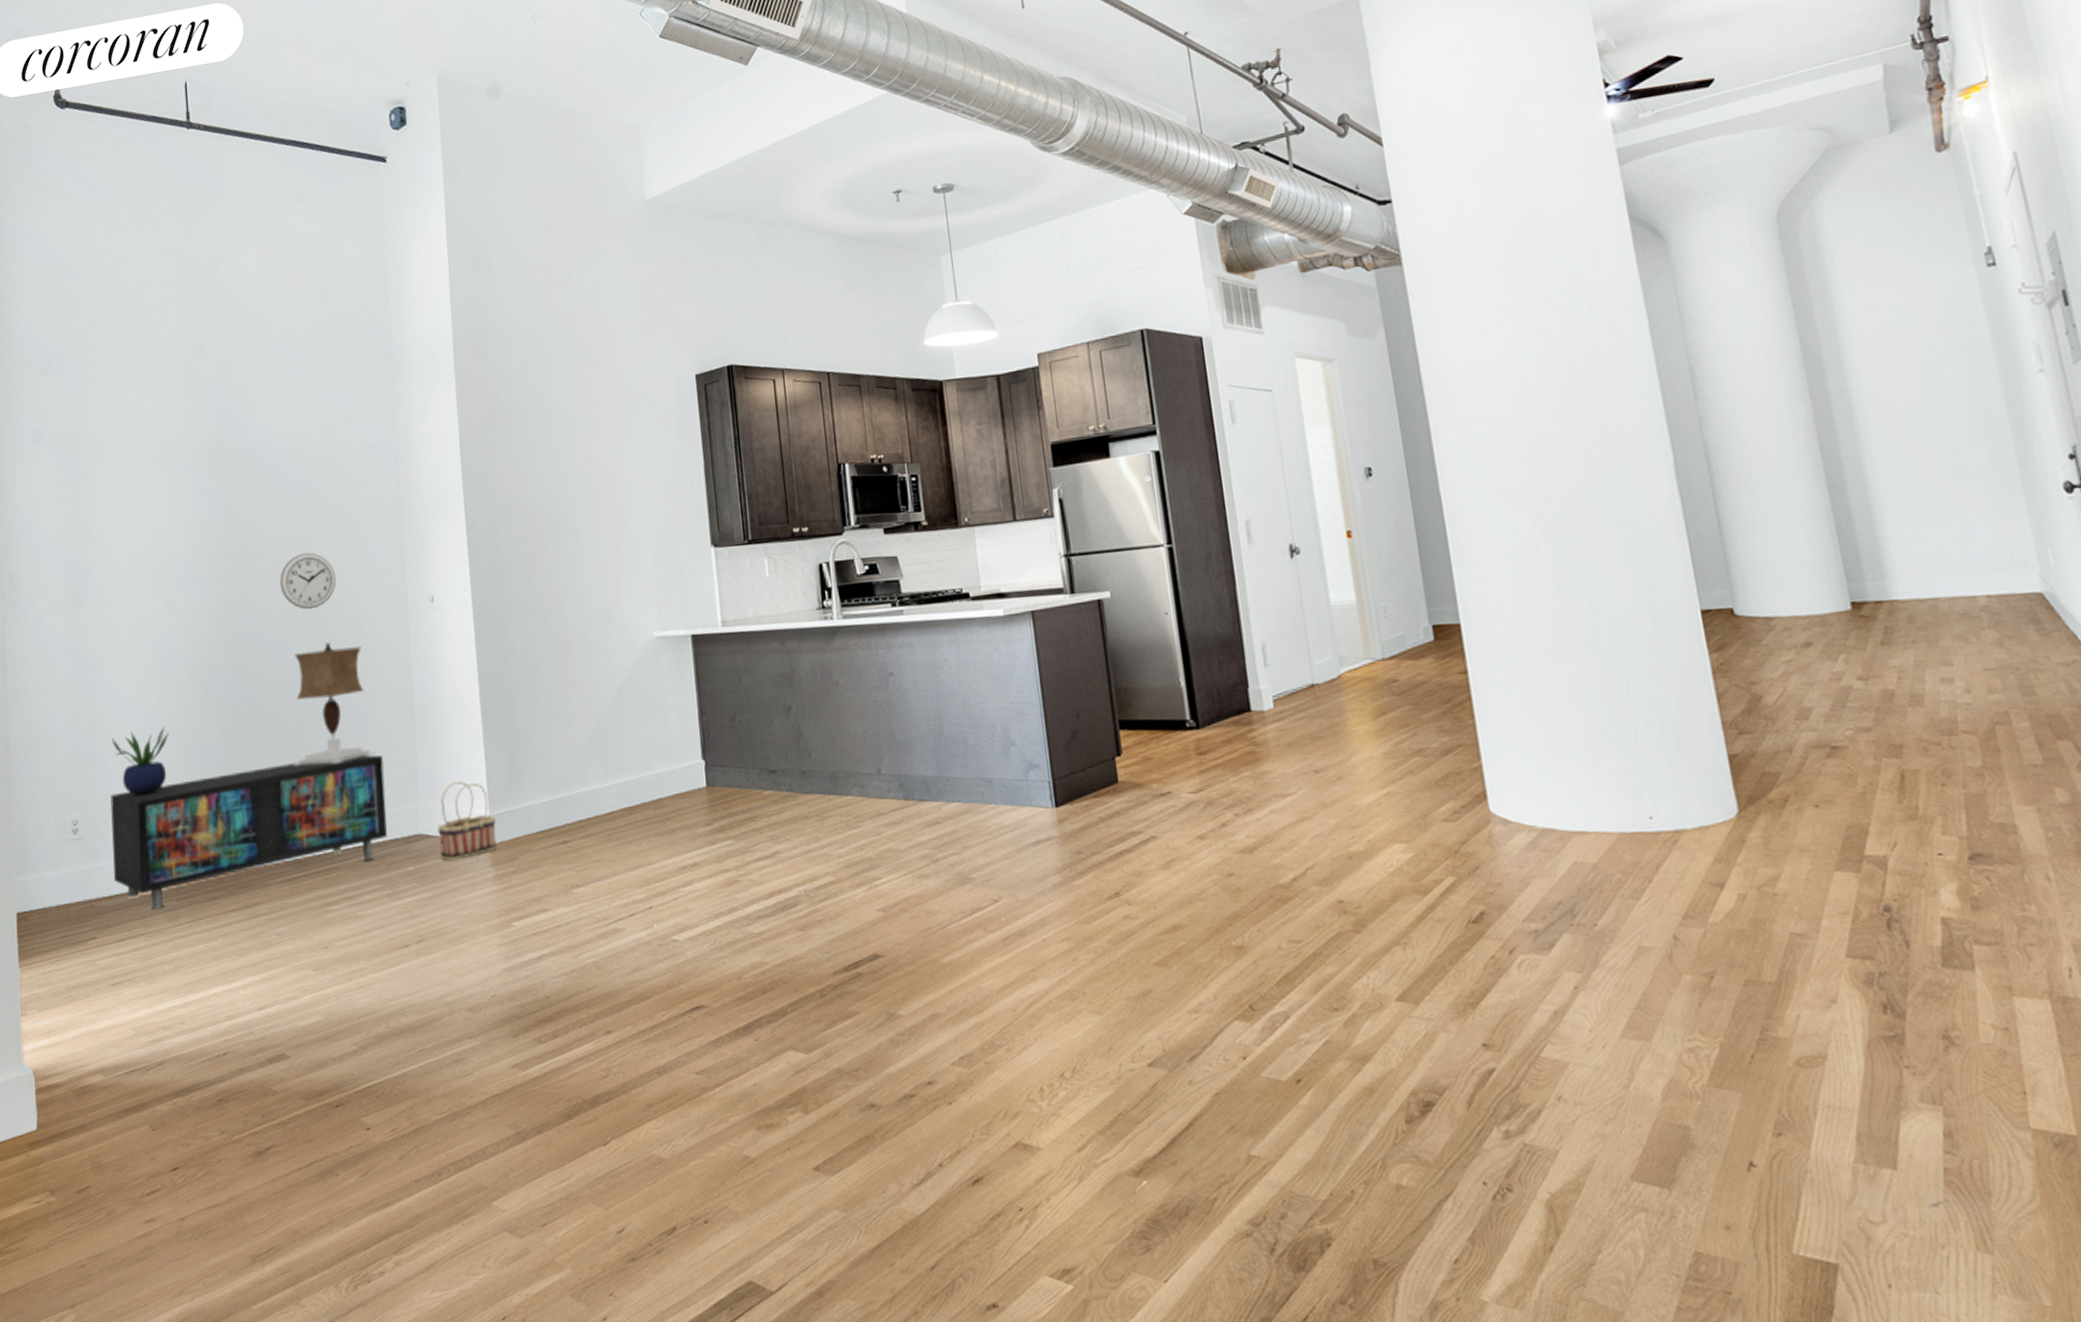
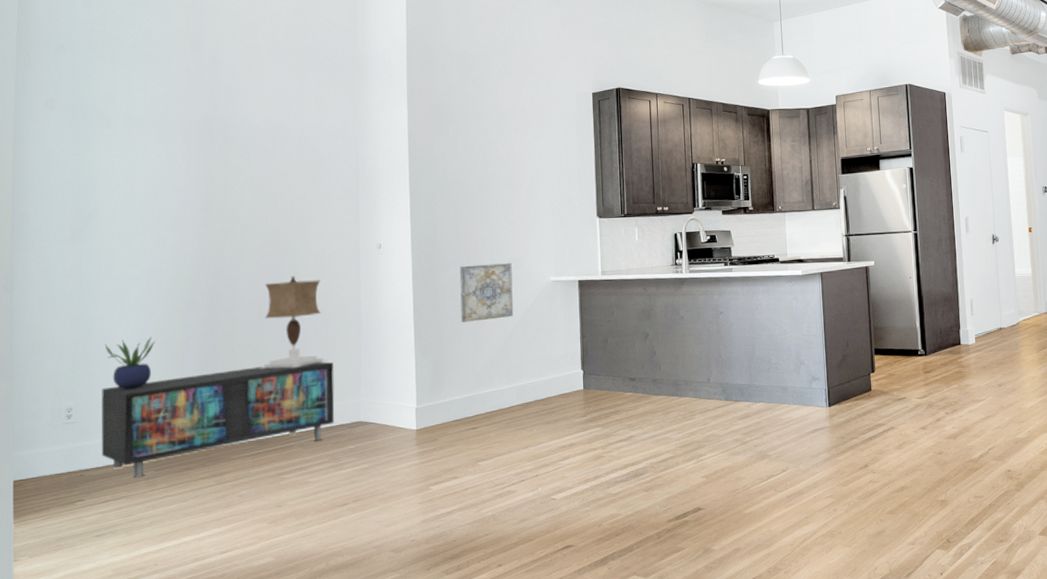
wall clock: present [279,552,337,610] -> none [255,207,303,251]
basket: present [437,781,497,861] -> none [375,382,421,441]
wall art: none [534,614,608,698] -> present [459,263,514,322]

